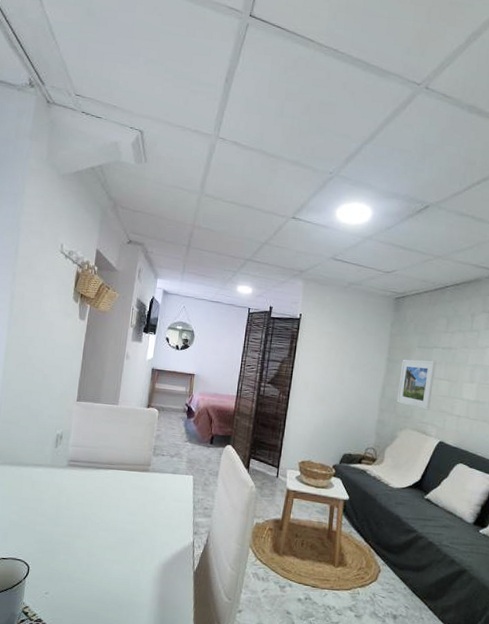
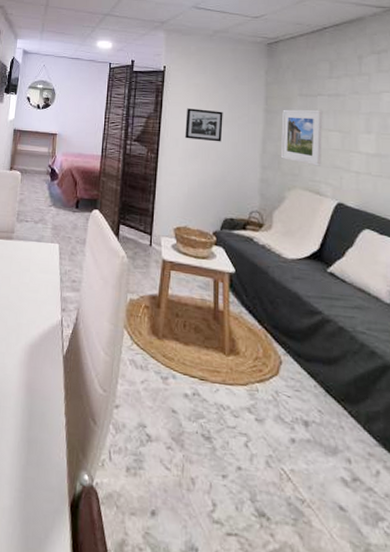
picture frame: none [315,355,351,387] -> present [185,108,223,142]

